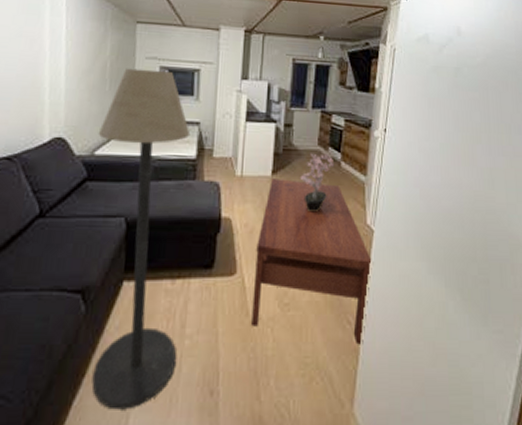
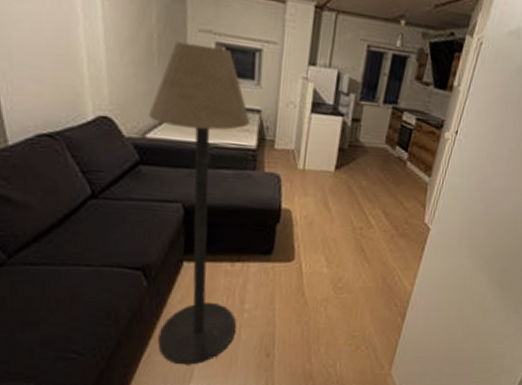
coffee table: present [251,179,372,345] -> none [306,174,425,323]
potted plant: present [299,153,335,213] -> none [363,150,400,209]

